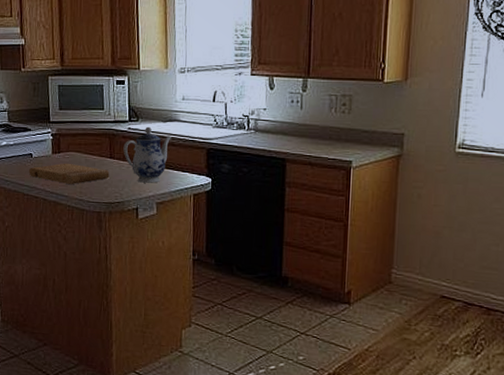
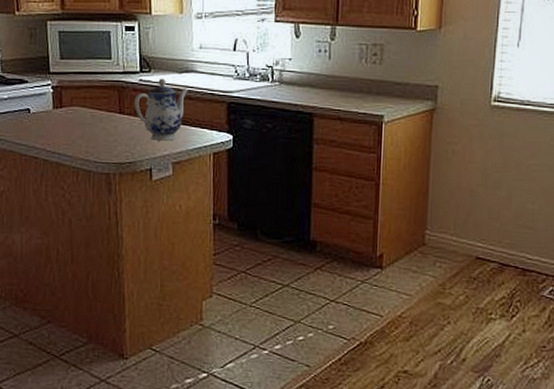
cutting board: present [29,163,110,185] -> none [27,119,119,144]

